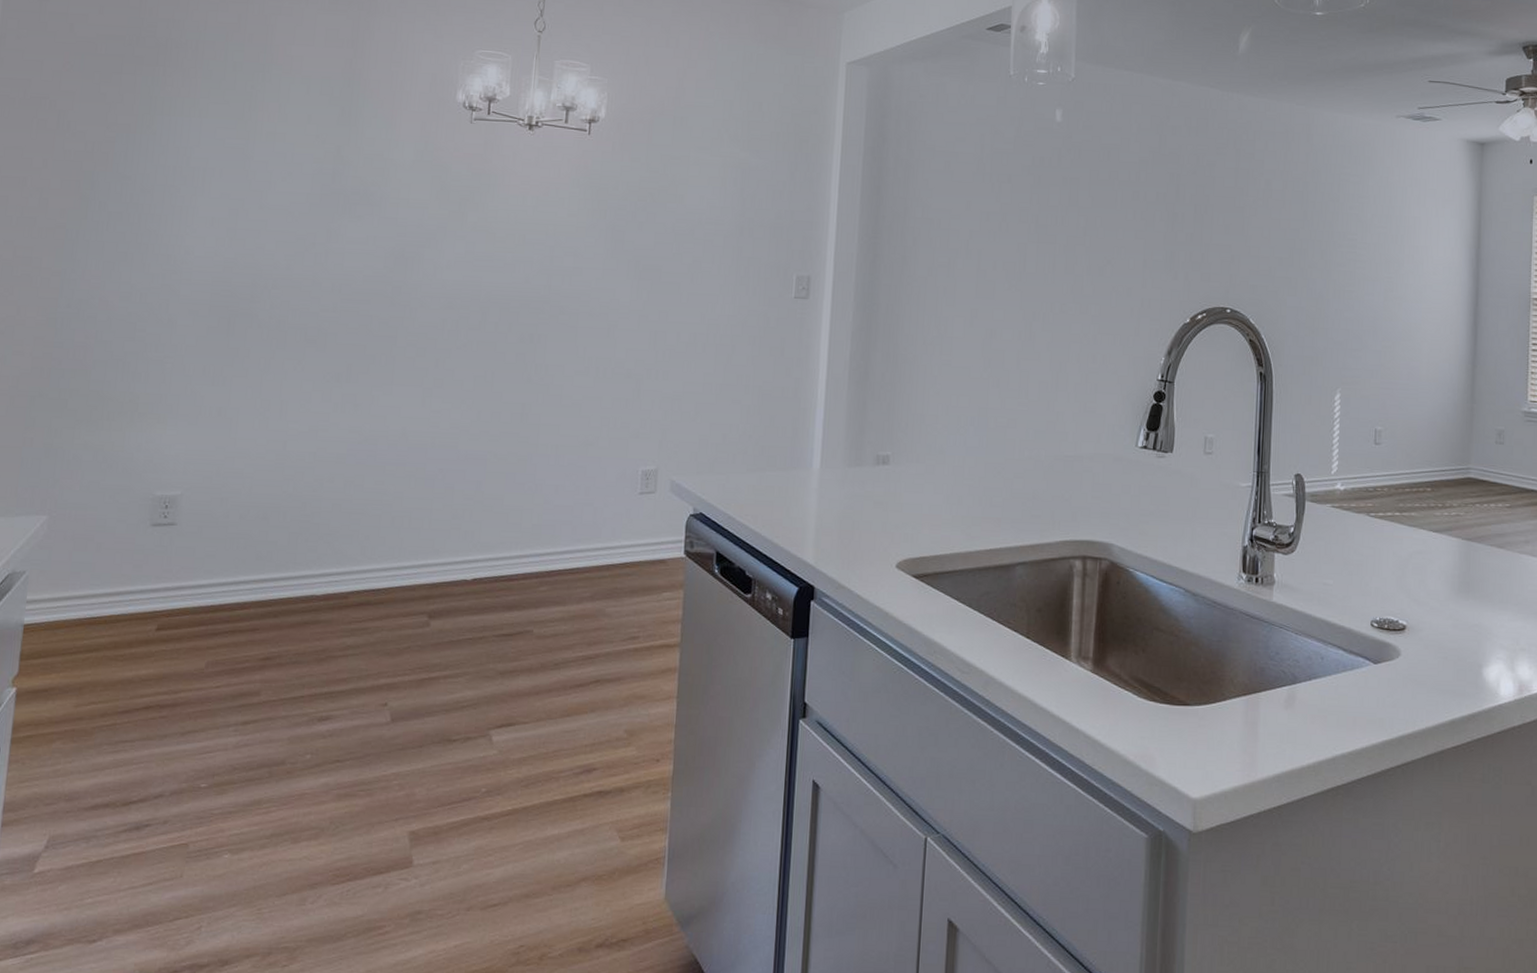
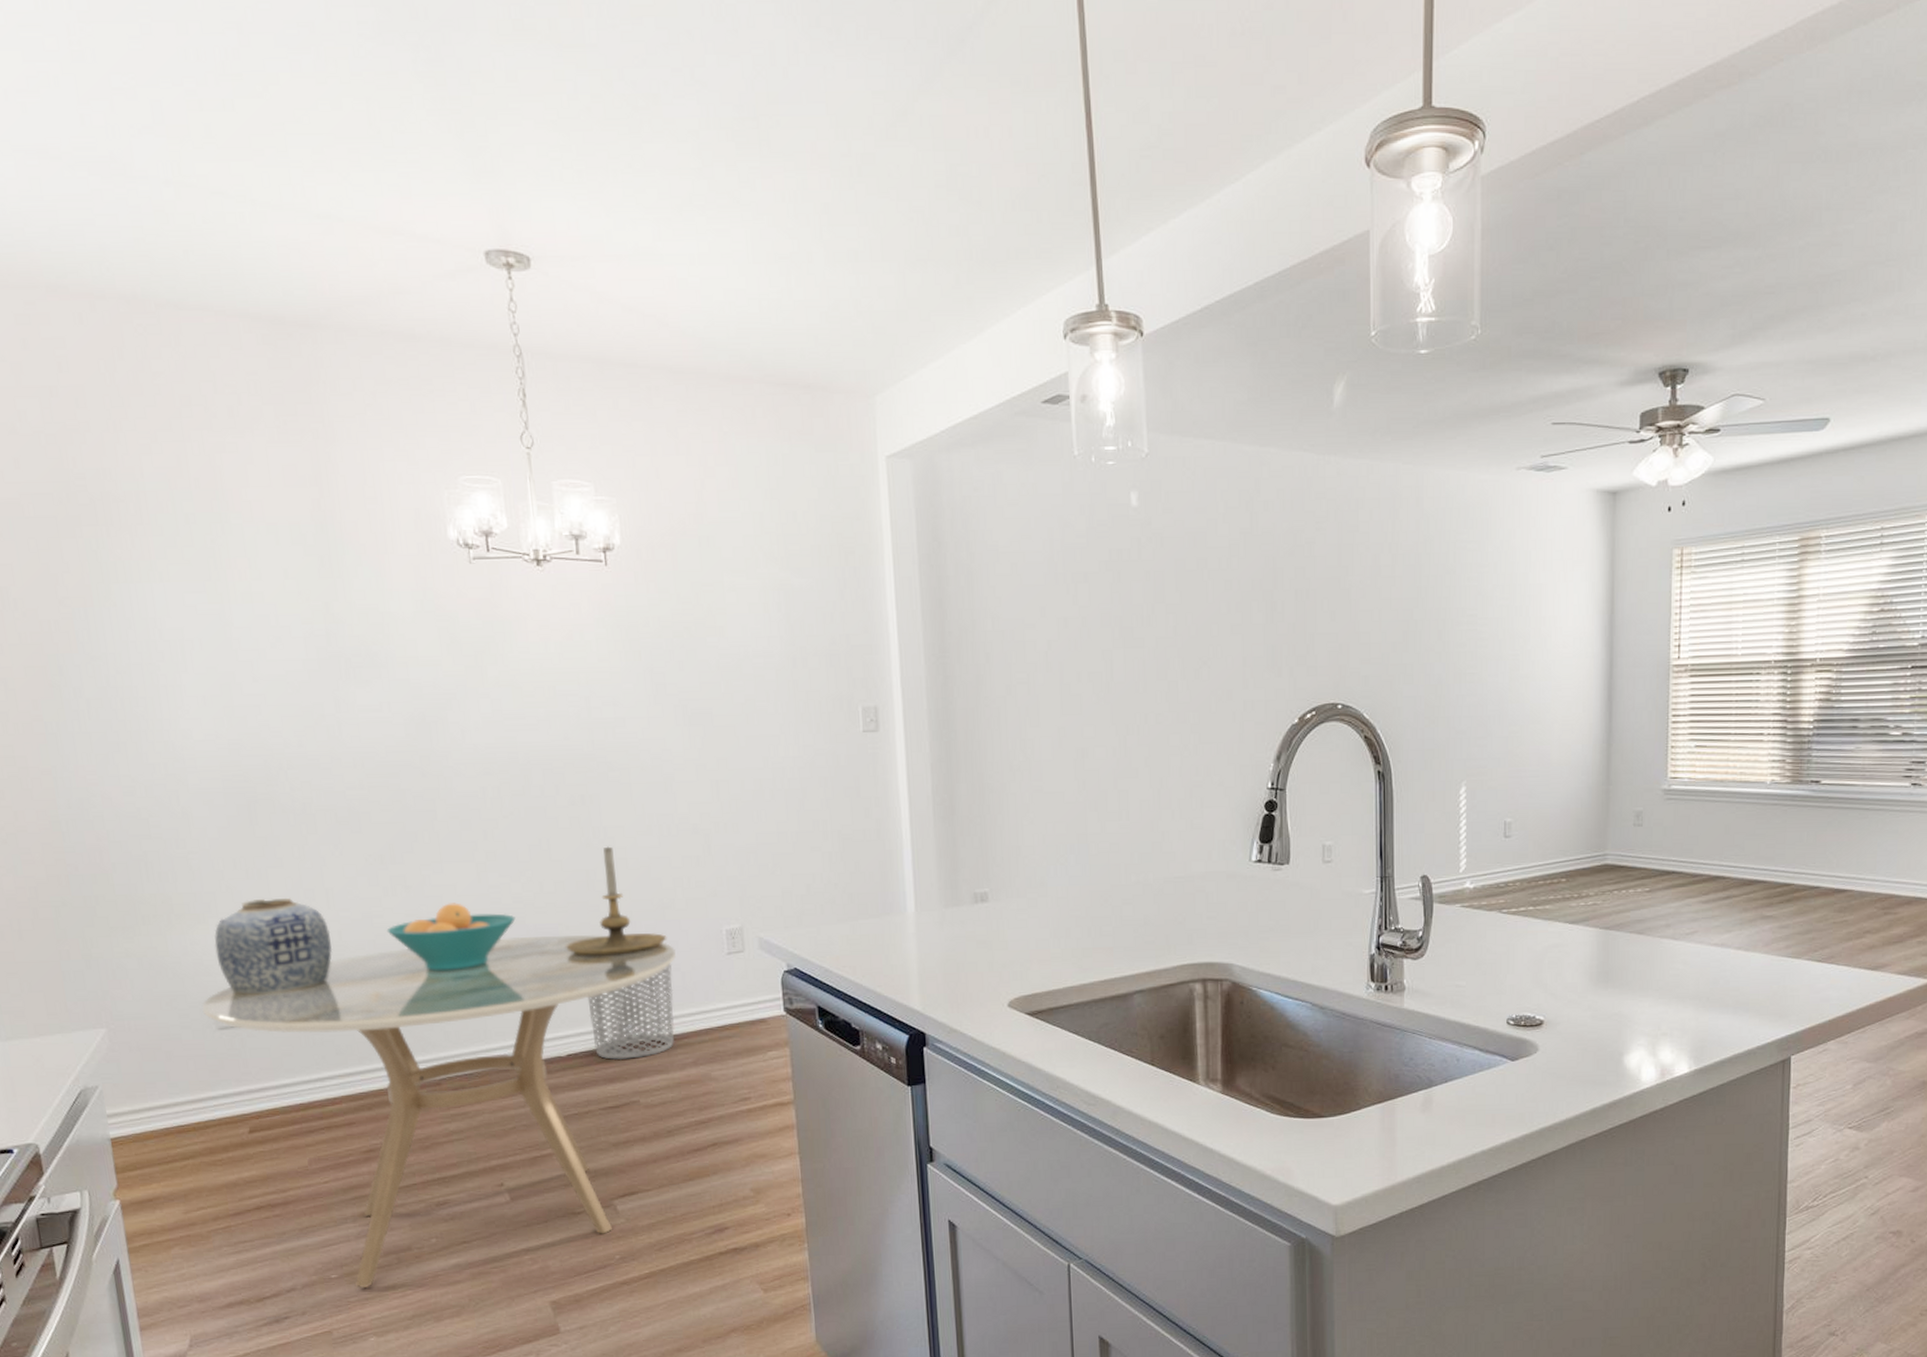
dining table: none [141,461,592,800] -> present [202,935,676,1288]
vase: none [166,404,277,496] -> present [214,897,333,995]
fruit bowl: none [328,423,450,488] -> present [386,903,516,972]
candle holder: none [491,383,586,485] -> present [566,846,667,956]
waste bin: none [500,497,587,589] -> present [587,963,674,1061]

